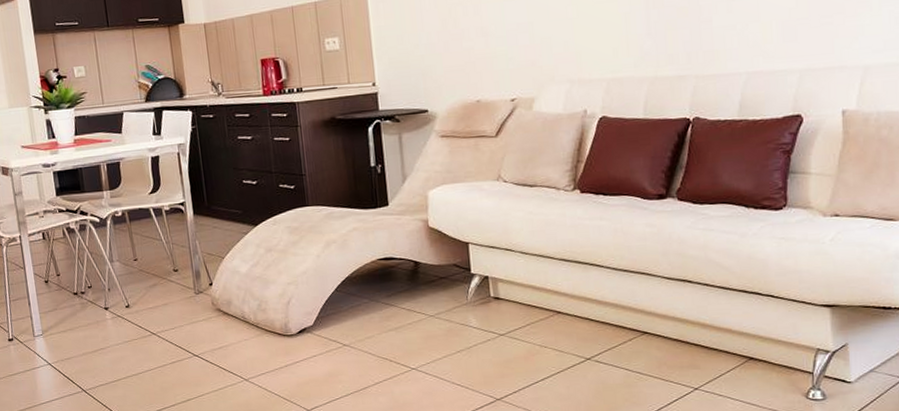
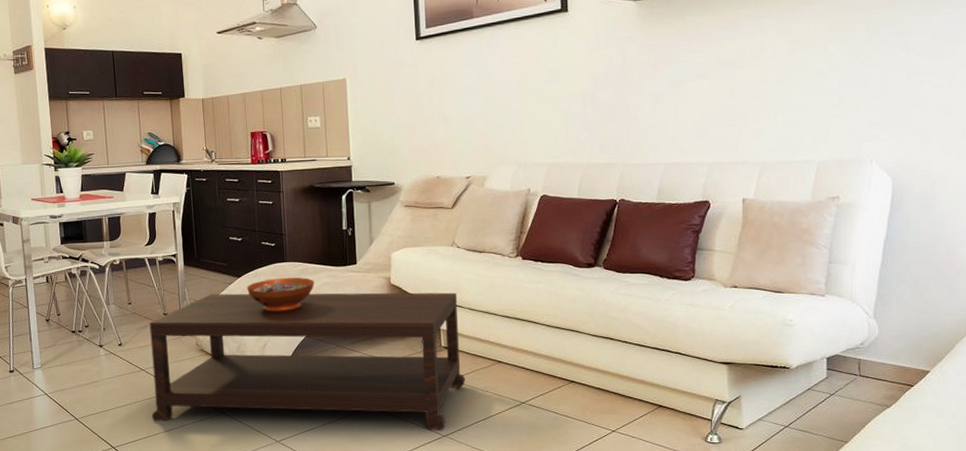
coffee table: none [158,234,521,393] -> present [149,292,466,430]
decorative bowl: none [265,223,342,263] -> present [247,277,315,311]

